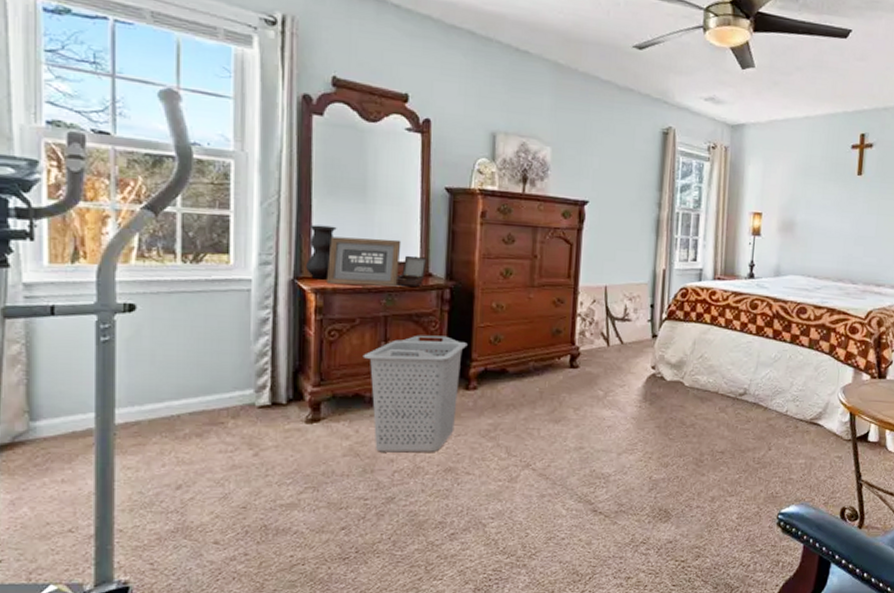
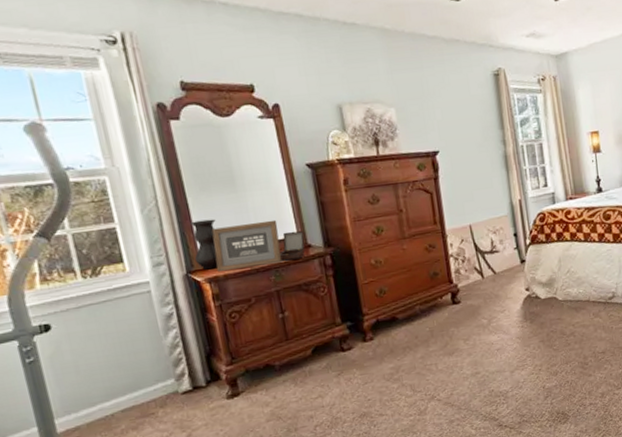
laundry basket: present [363,335,468,453] -> none [265,298,361,412]

